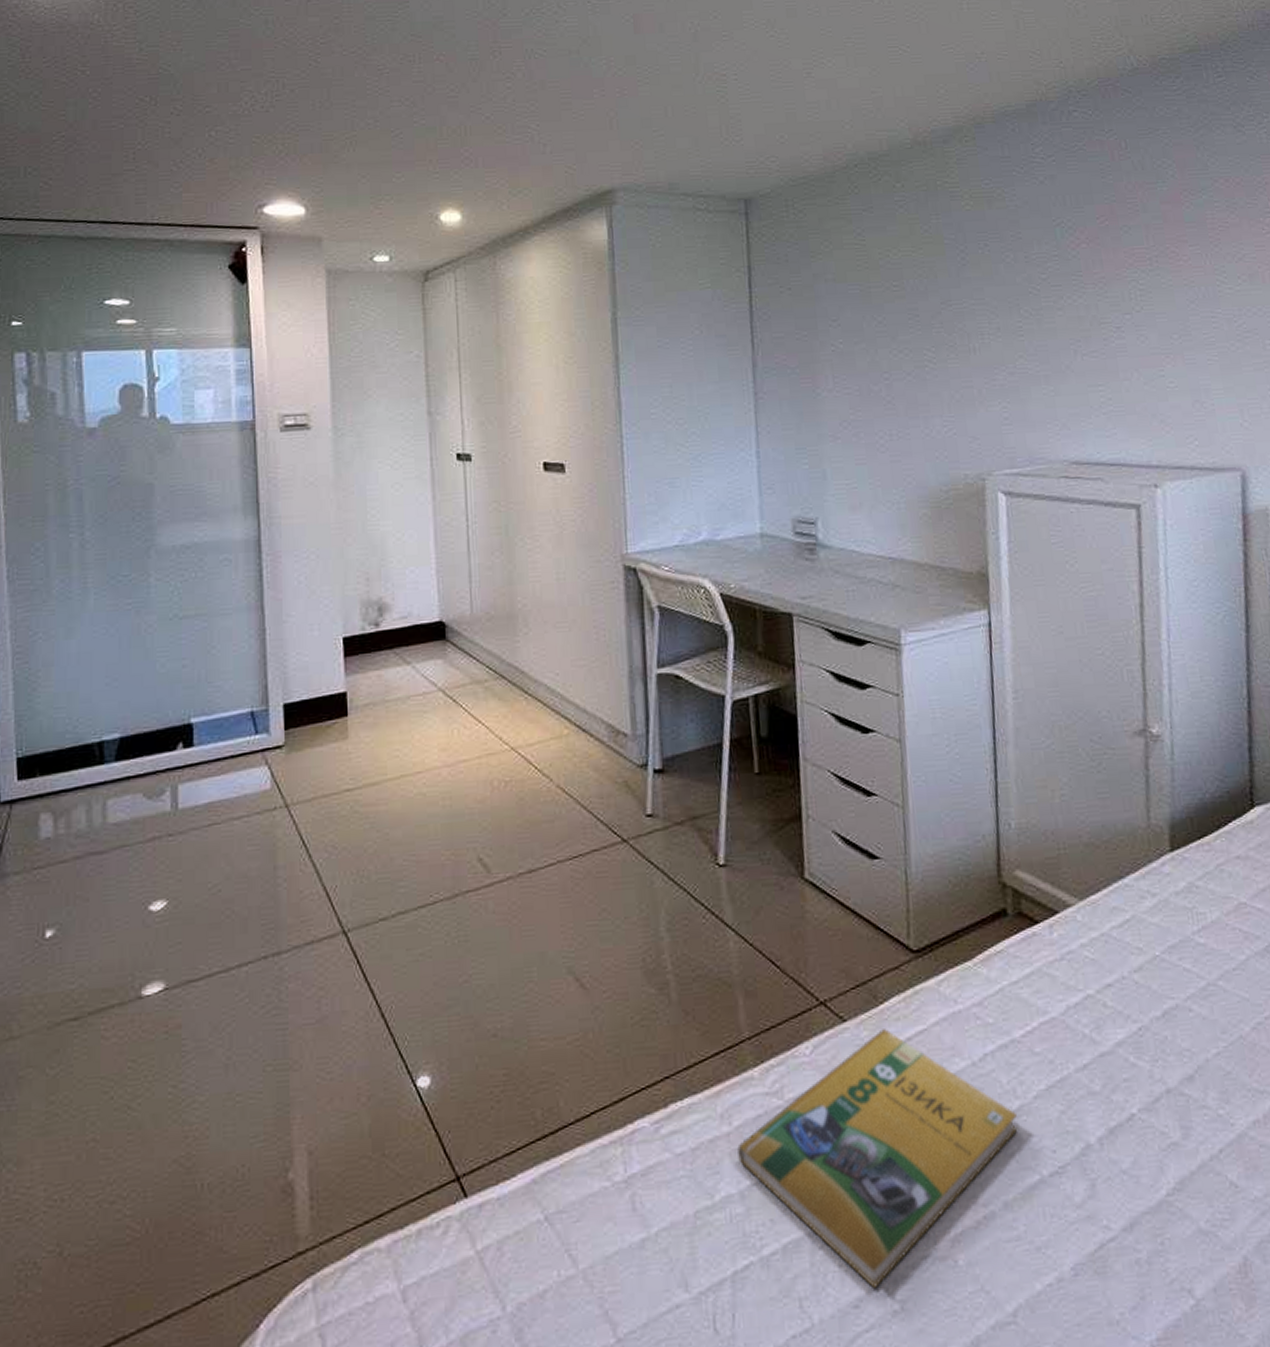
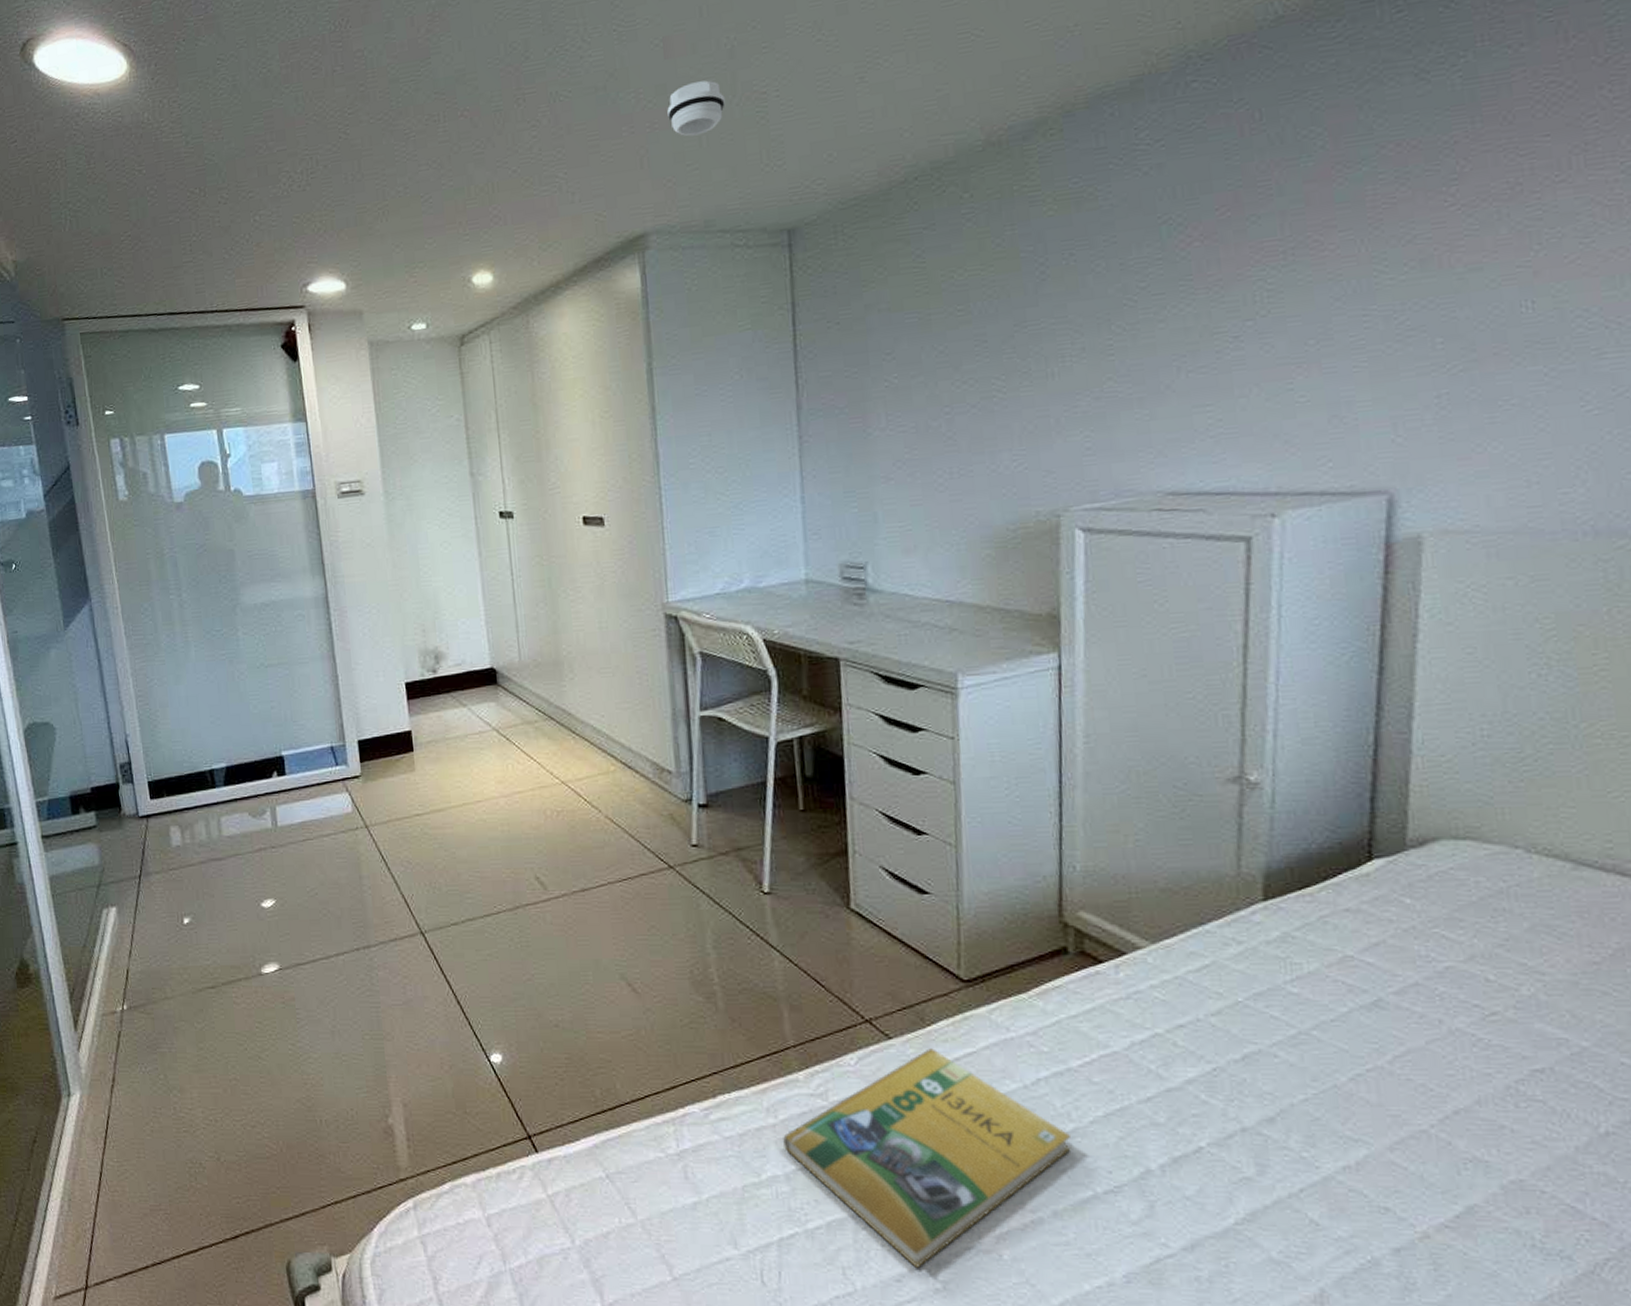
smoke detector: none [636,57,689,105] -> present [667,80,725,137]

